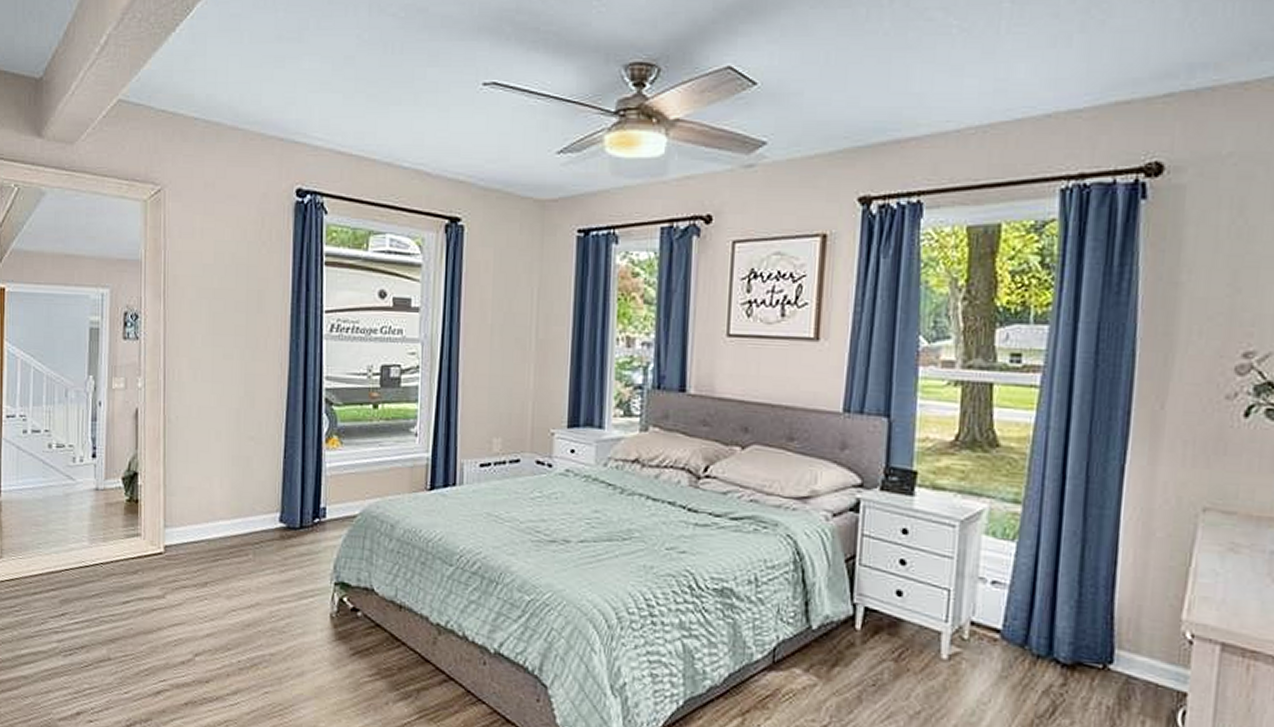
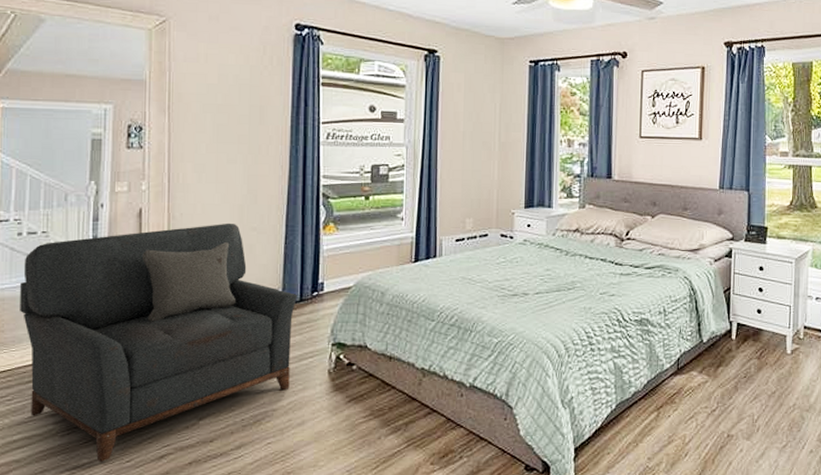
armchair: none [26,429,298,690] -> present [20,223,298,462]

